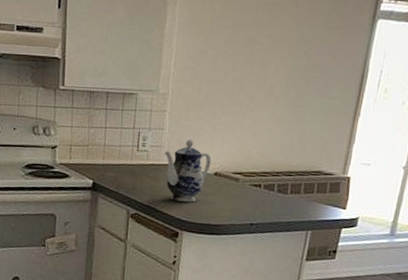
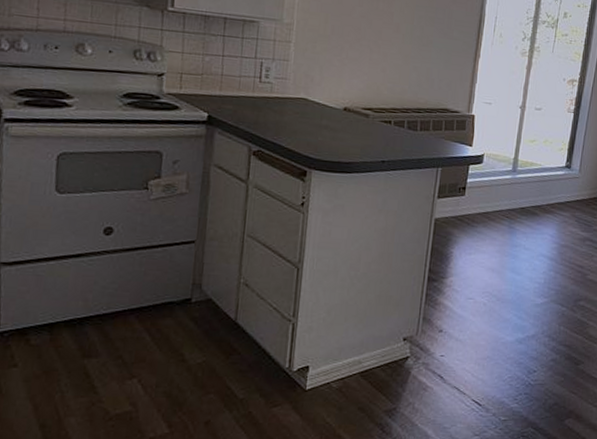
teapot: present [164,140,212,202] -> none [289,73,340,139]

